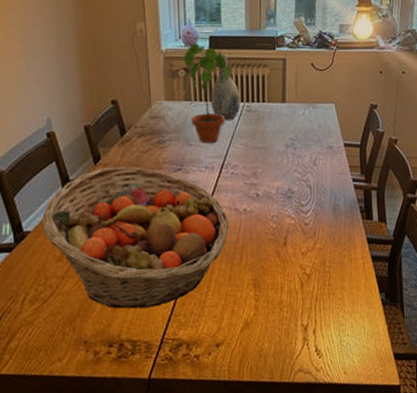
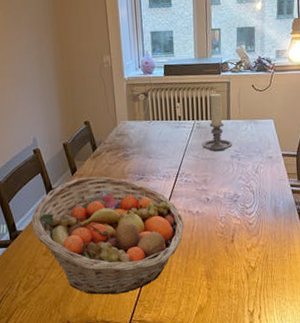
potted plant: present [184,43,231,143] -> none [143,71,183,156]
vase: present [210,54,241,120] -> none [166,80,192,136]
candle holder: none [252,71,288,140] -> present [202,93,233,152]

